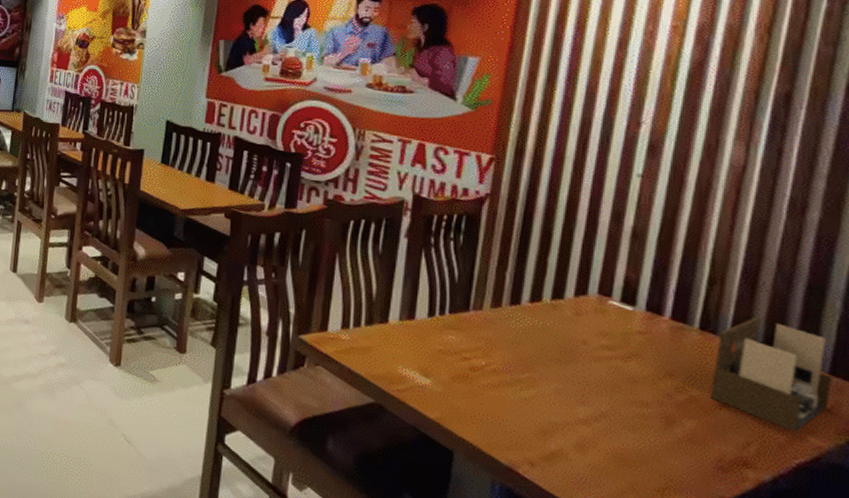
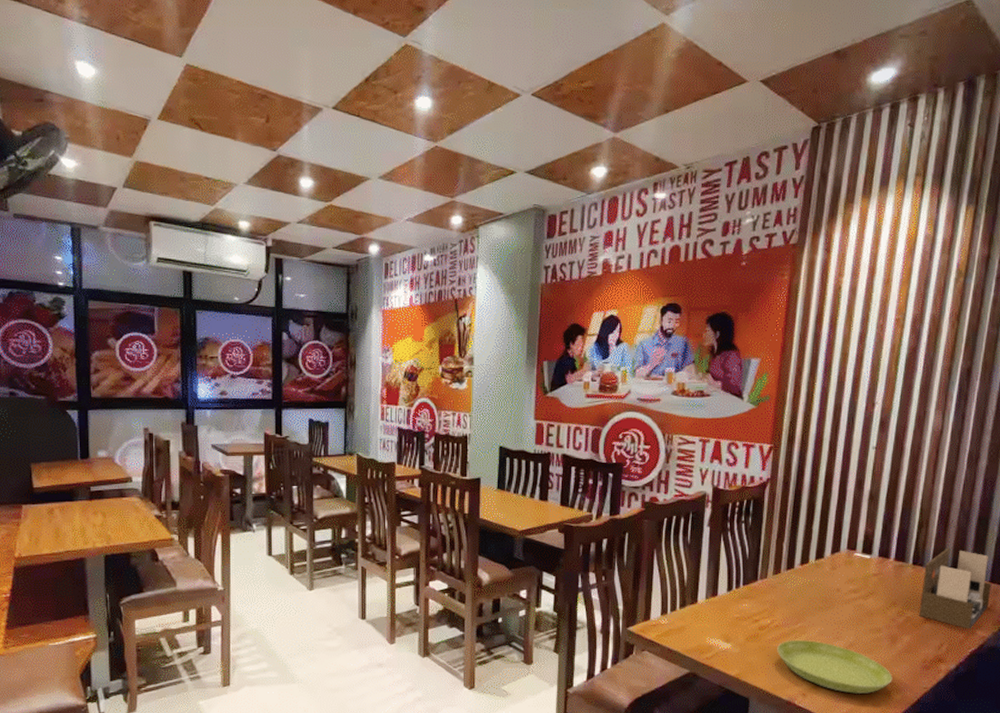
saucer: none [494,391,668,484] -> present [777,639,893,695]

